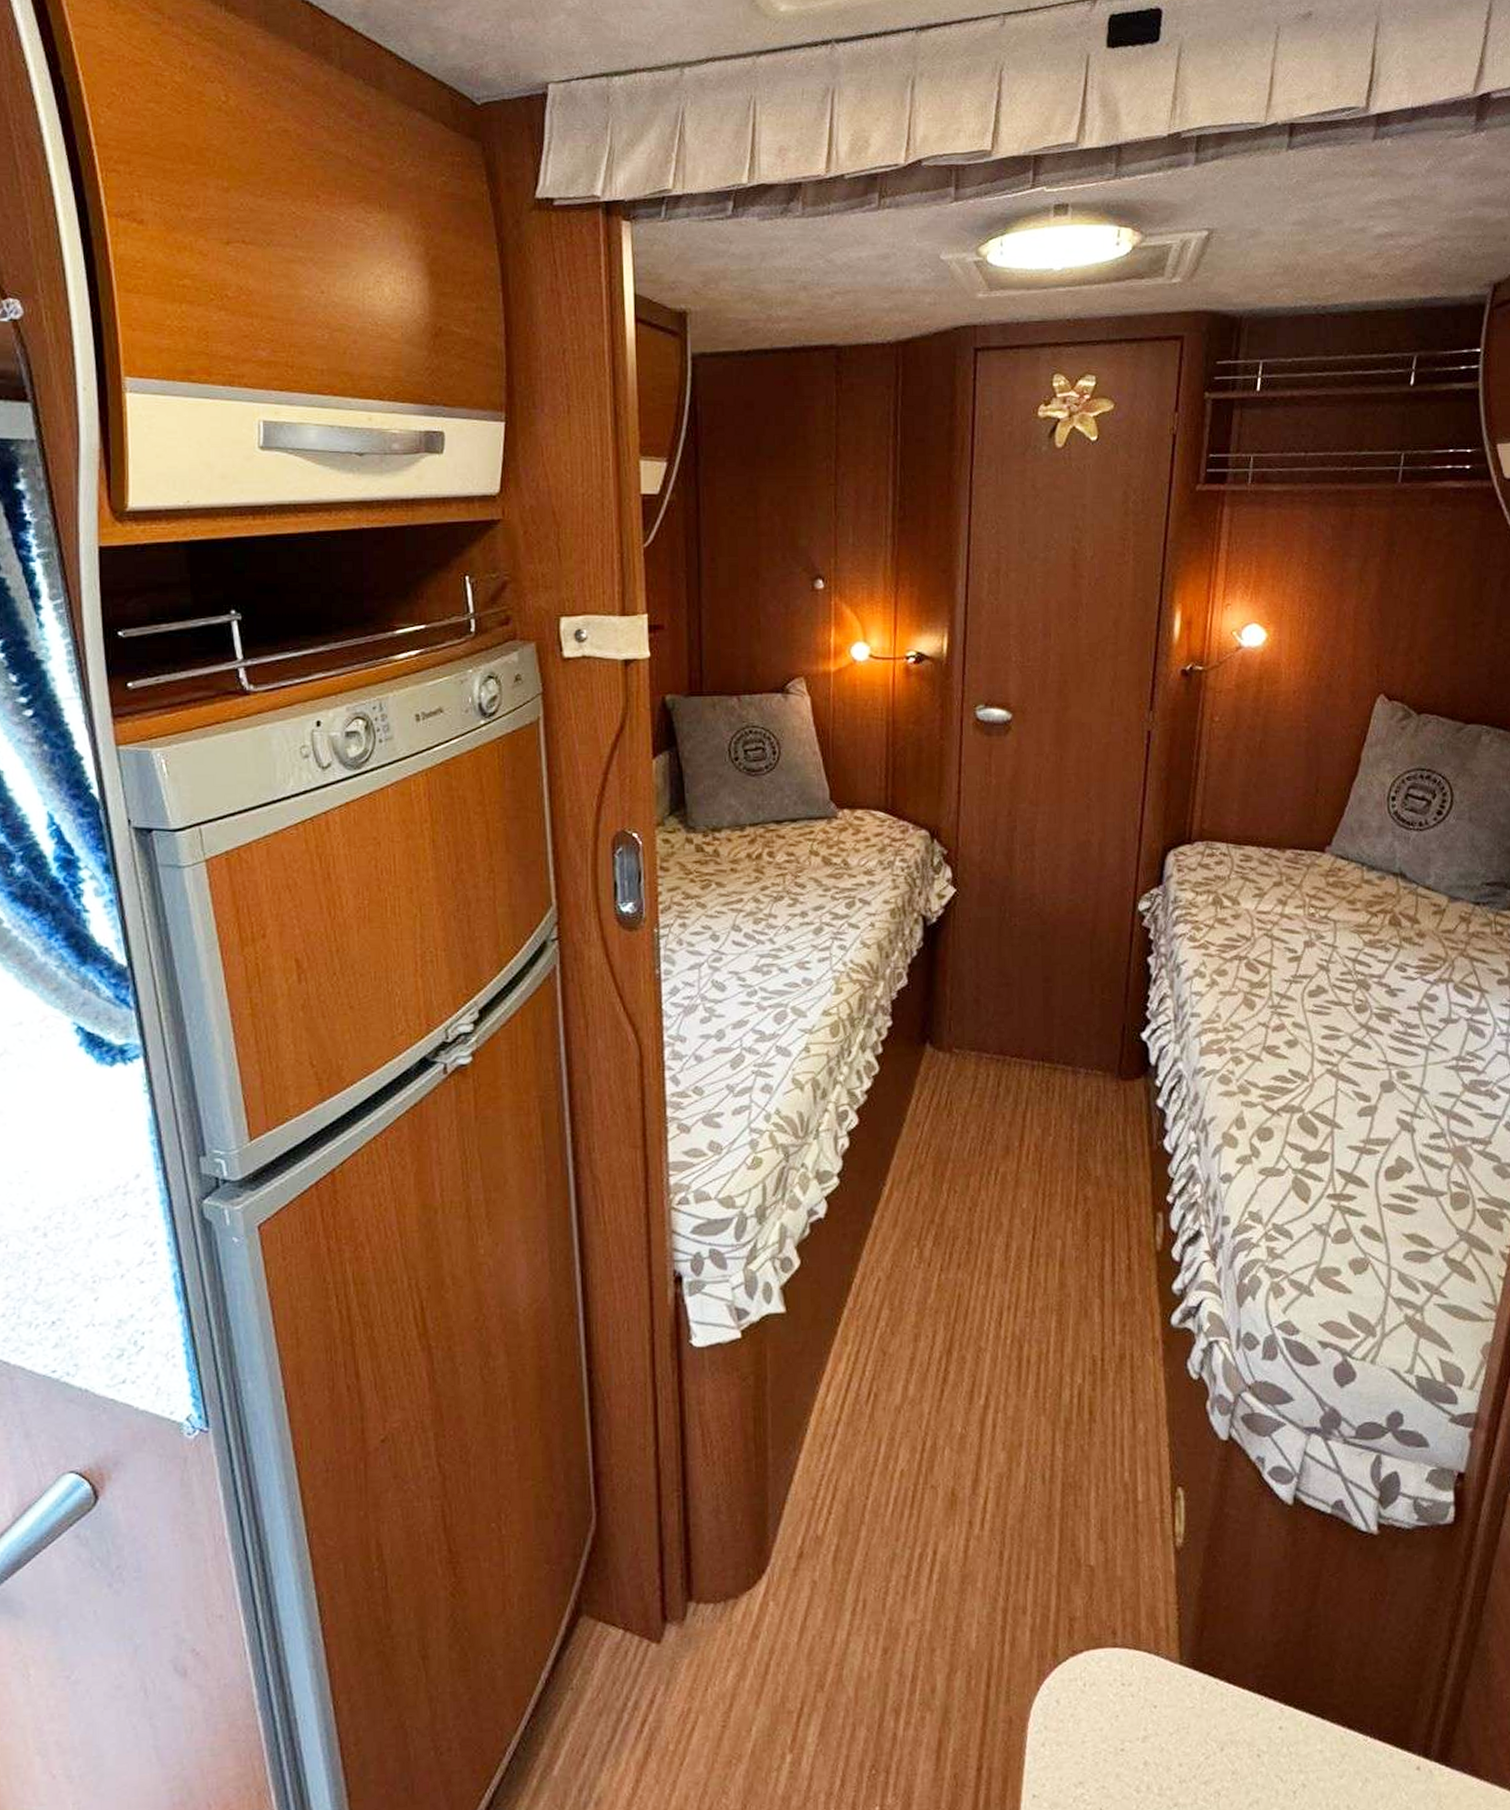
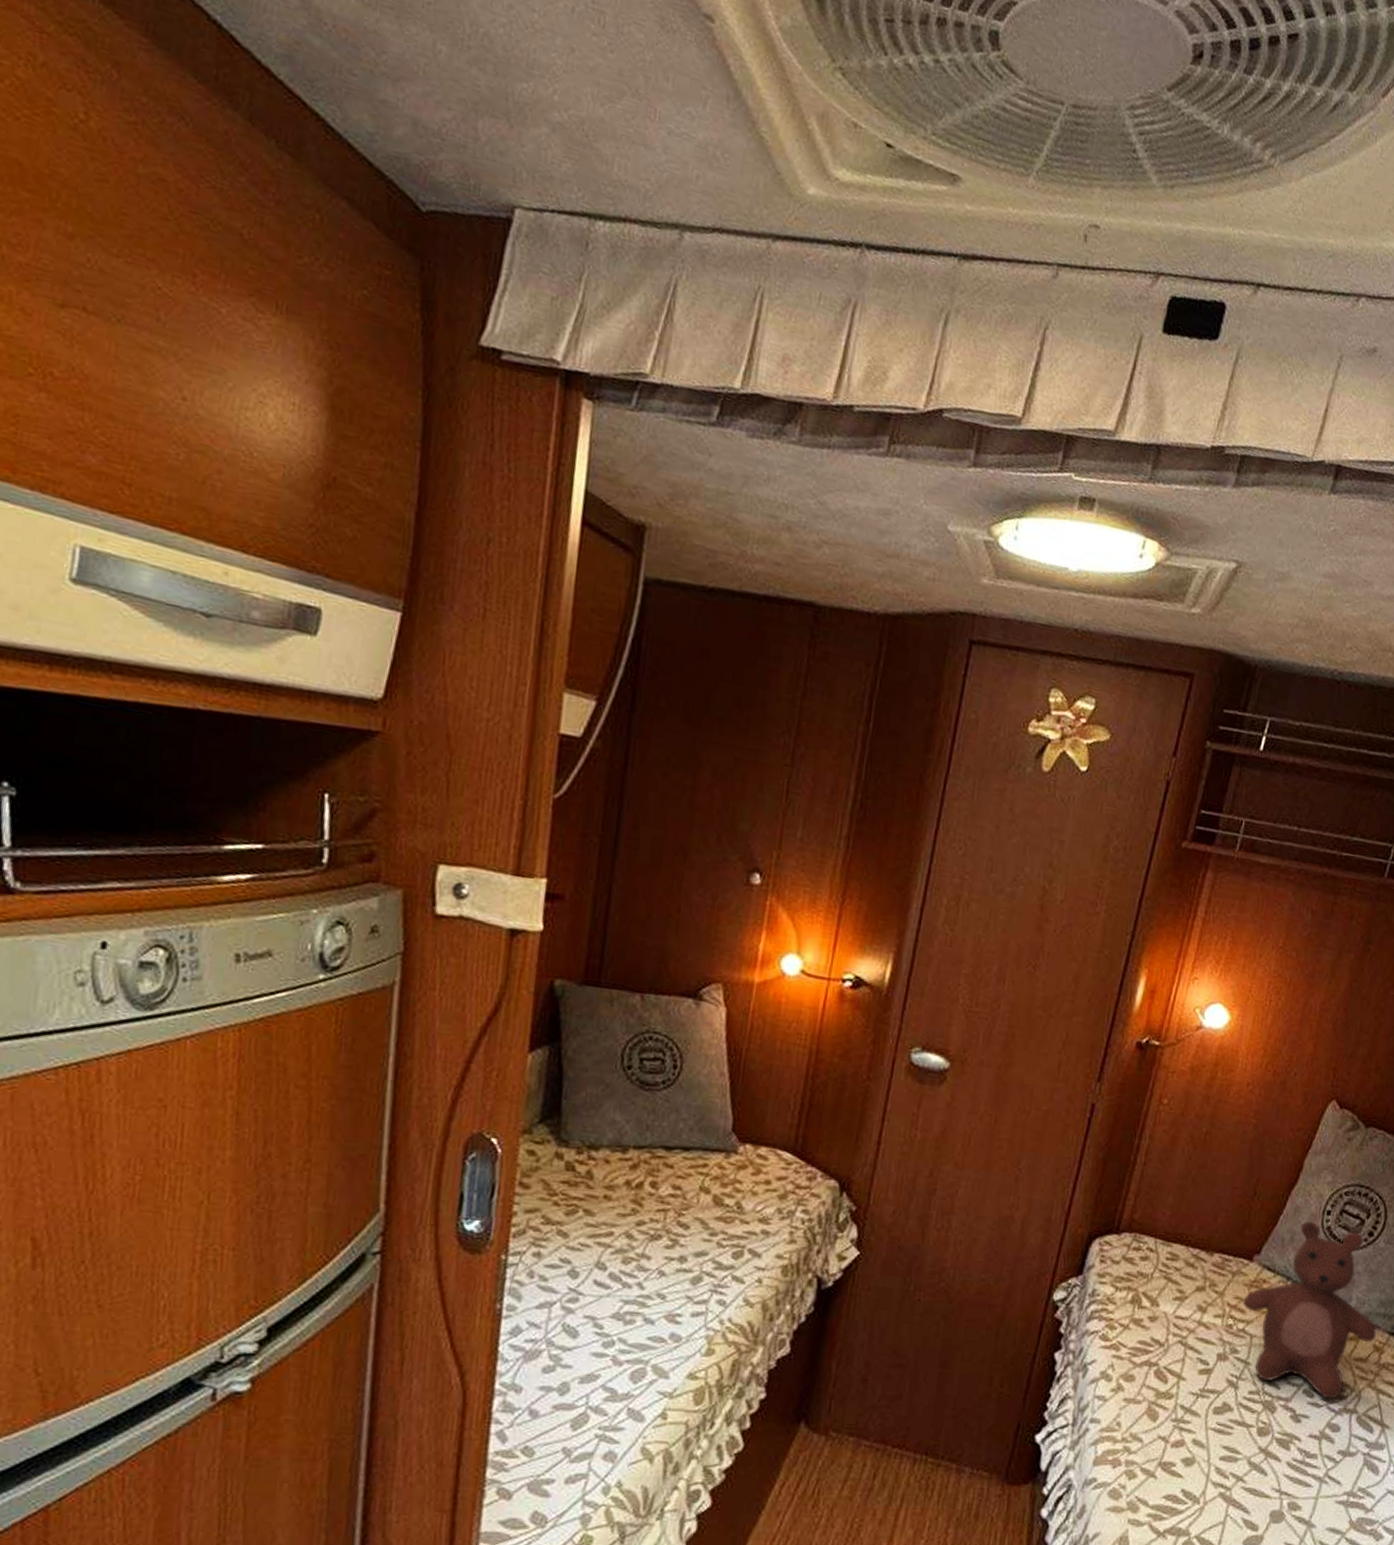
teddy bear: none [1321,808,1460,972] -> present [1243,1220,1376,1400]

